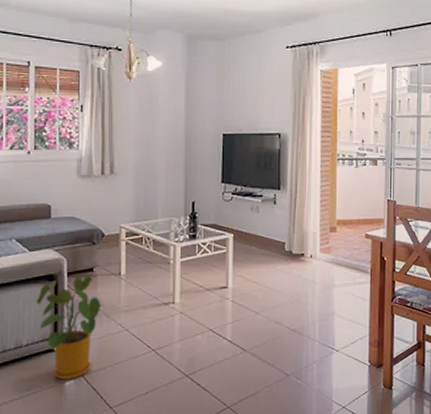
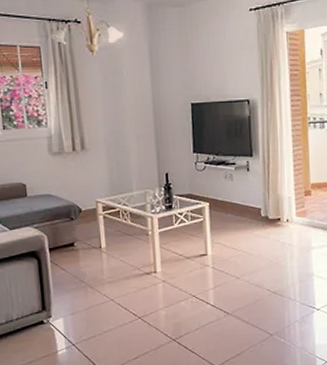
house plant: present [36,275,106,380] -> none [22,250,89,349]

